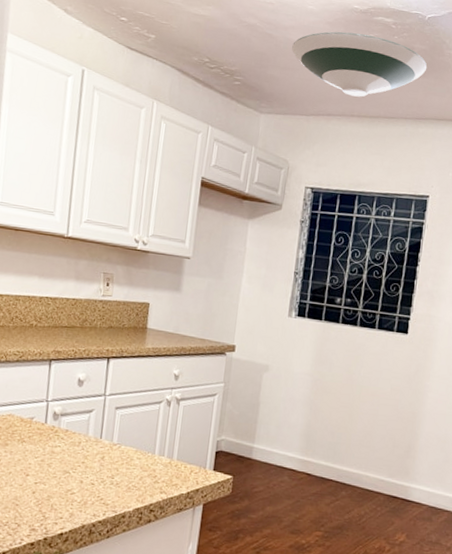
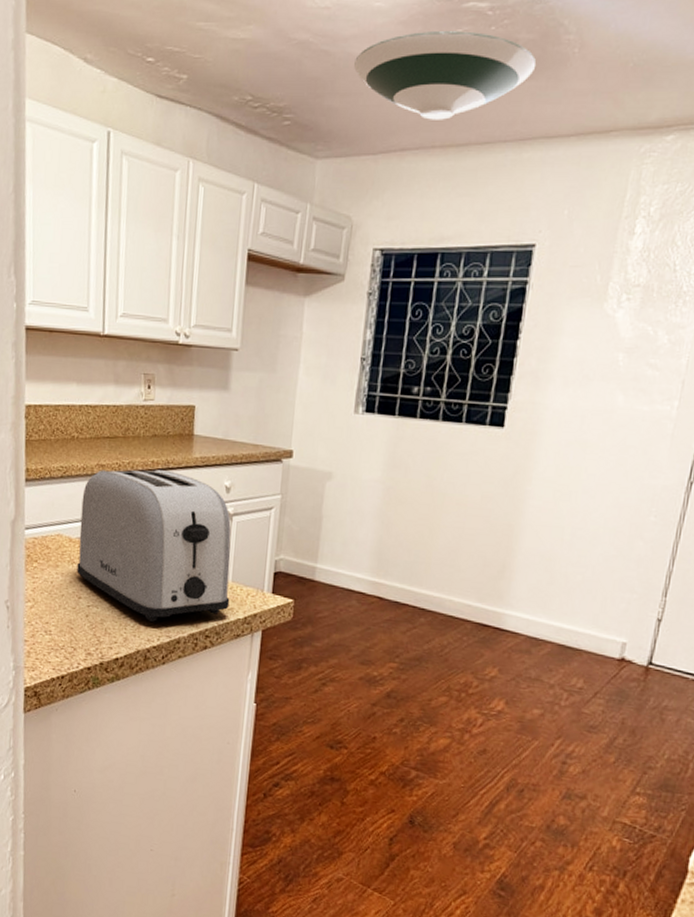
toaster: none [26,355,178,498] -> present [77,470,231,622]

